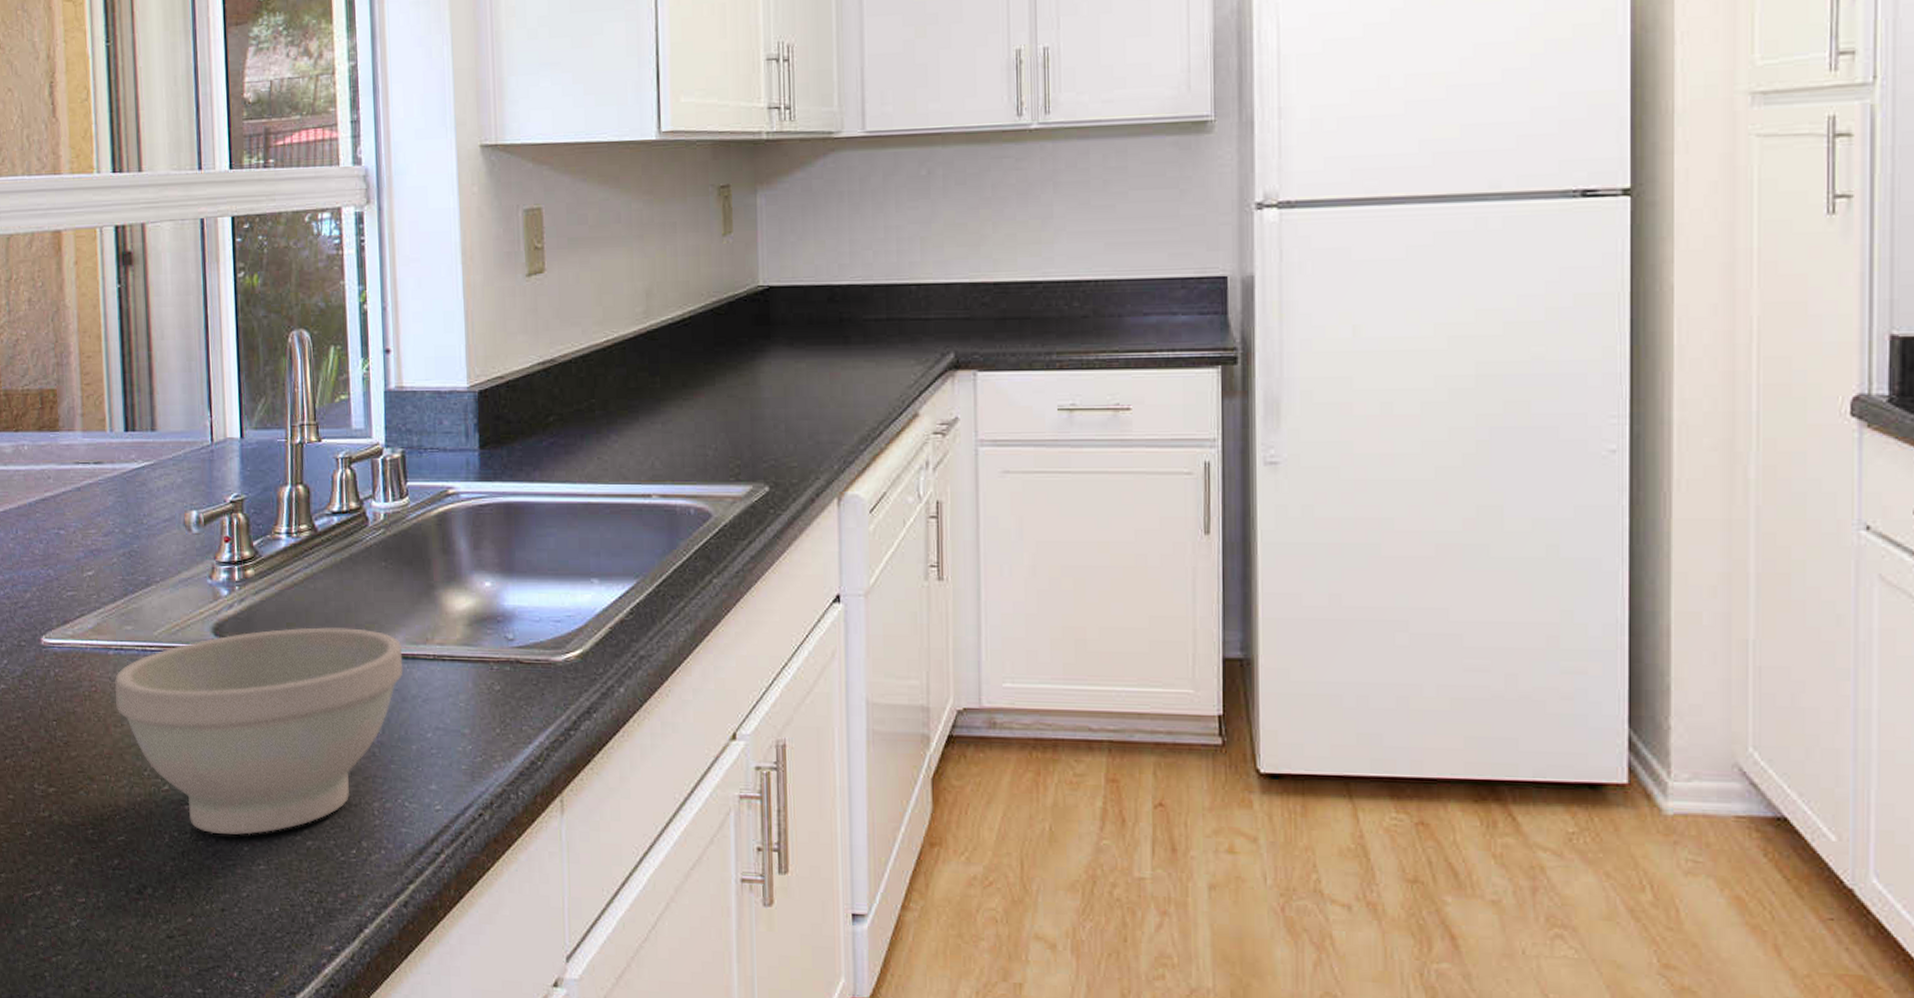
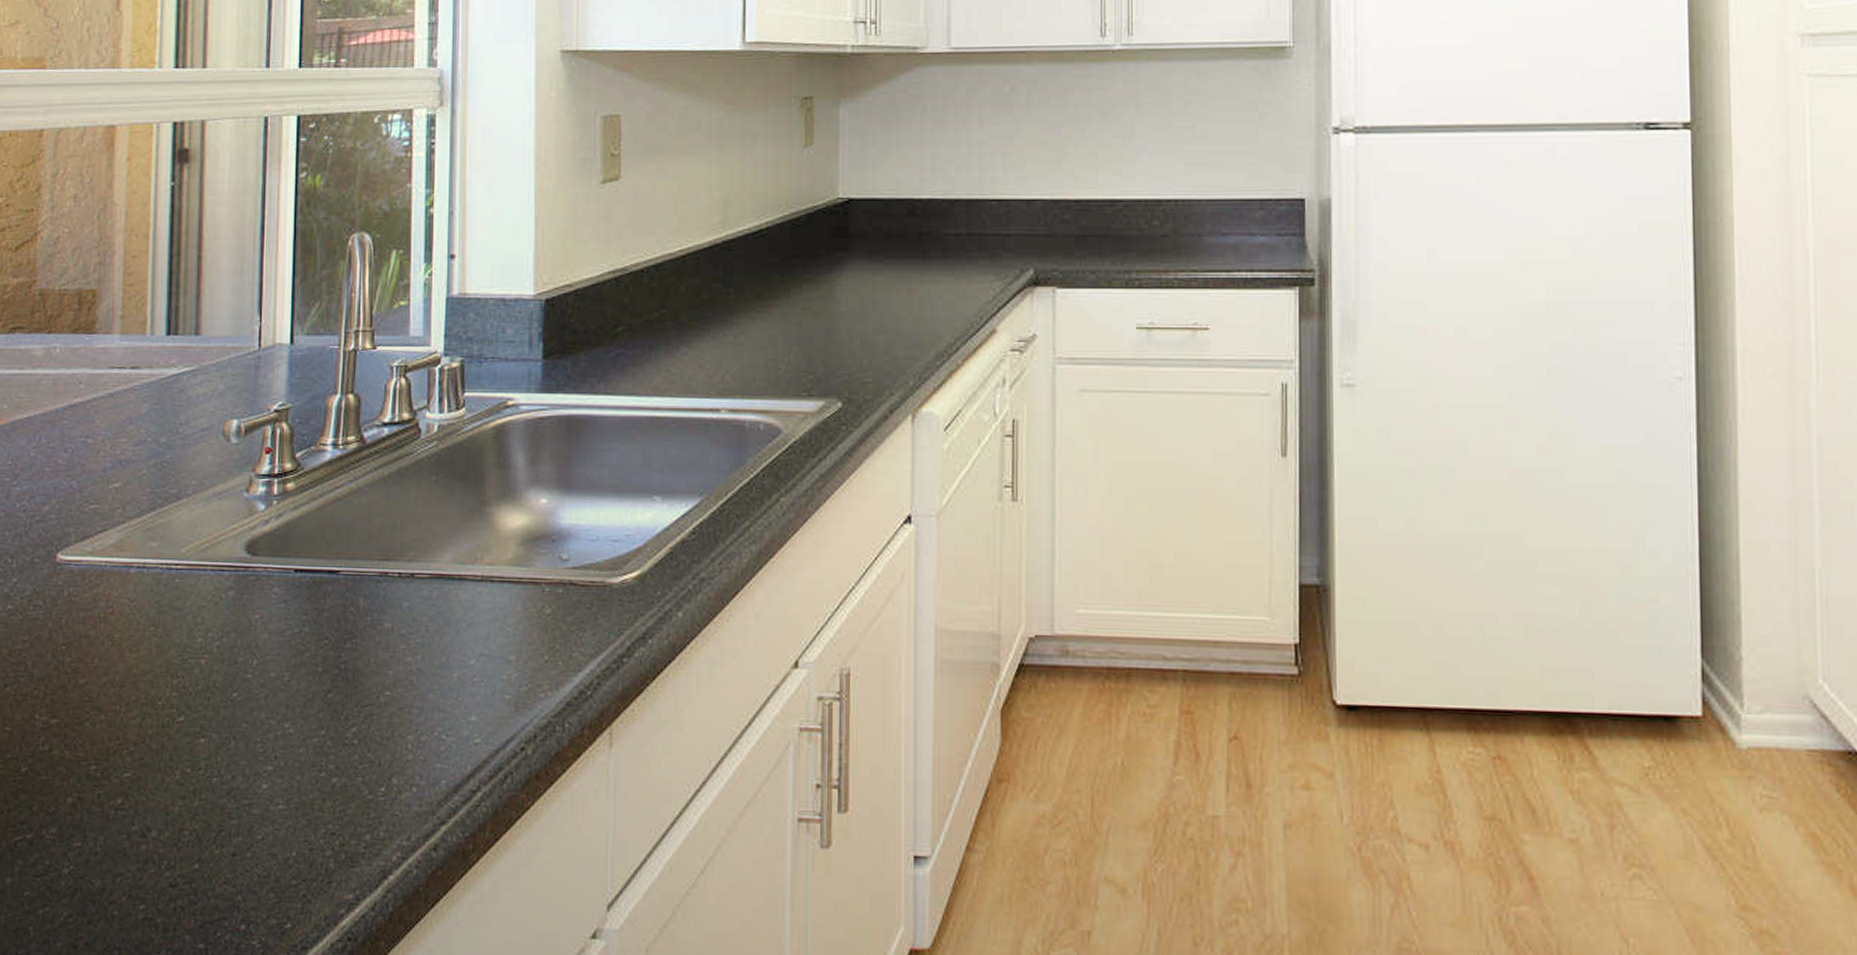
bowl: present [115,627,404,835] -> none [134,545,449,771]

